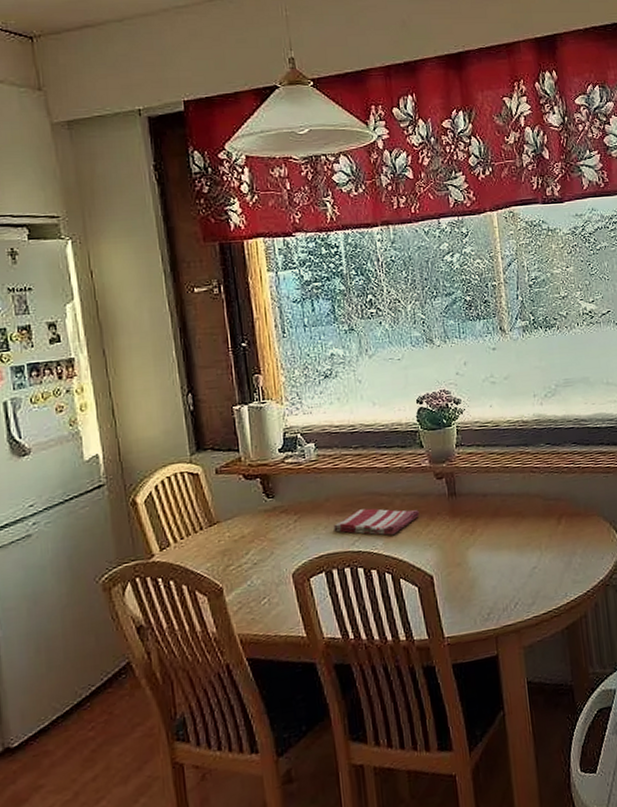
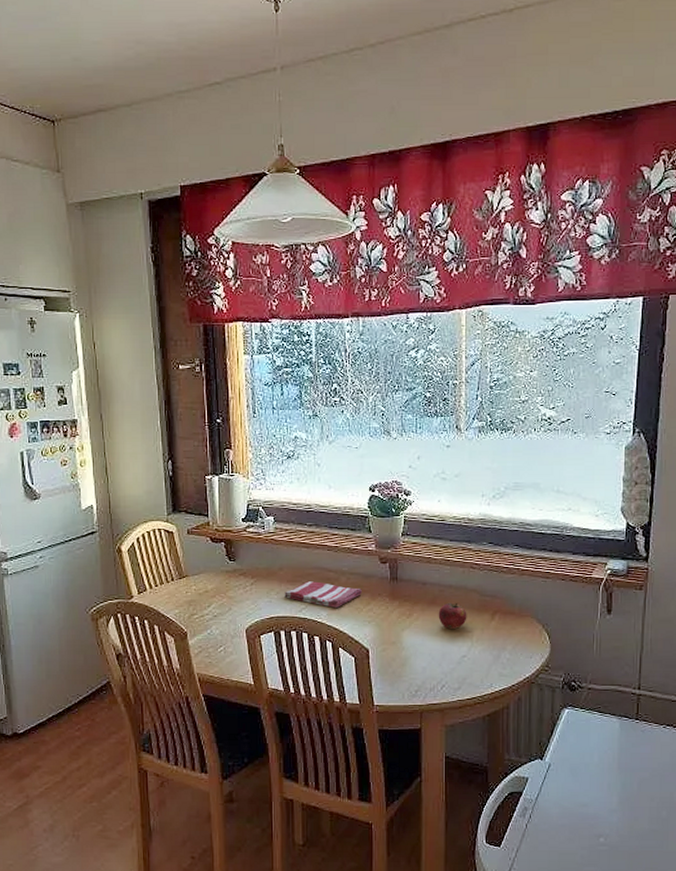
fruit: none [502,511,533,541] -> present [438,602,467,629]

